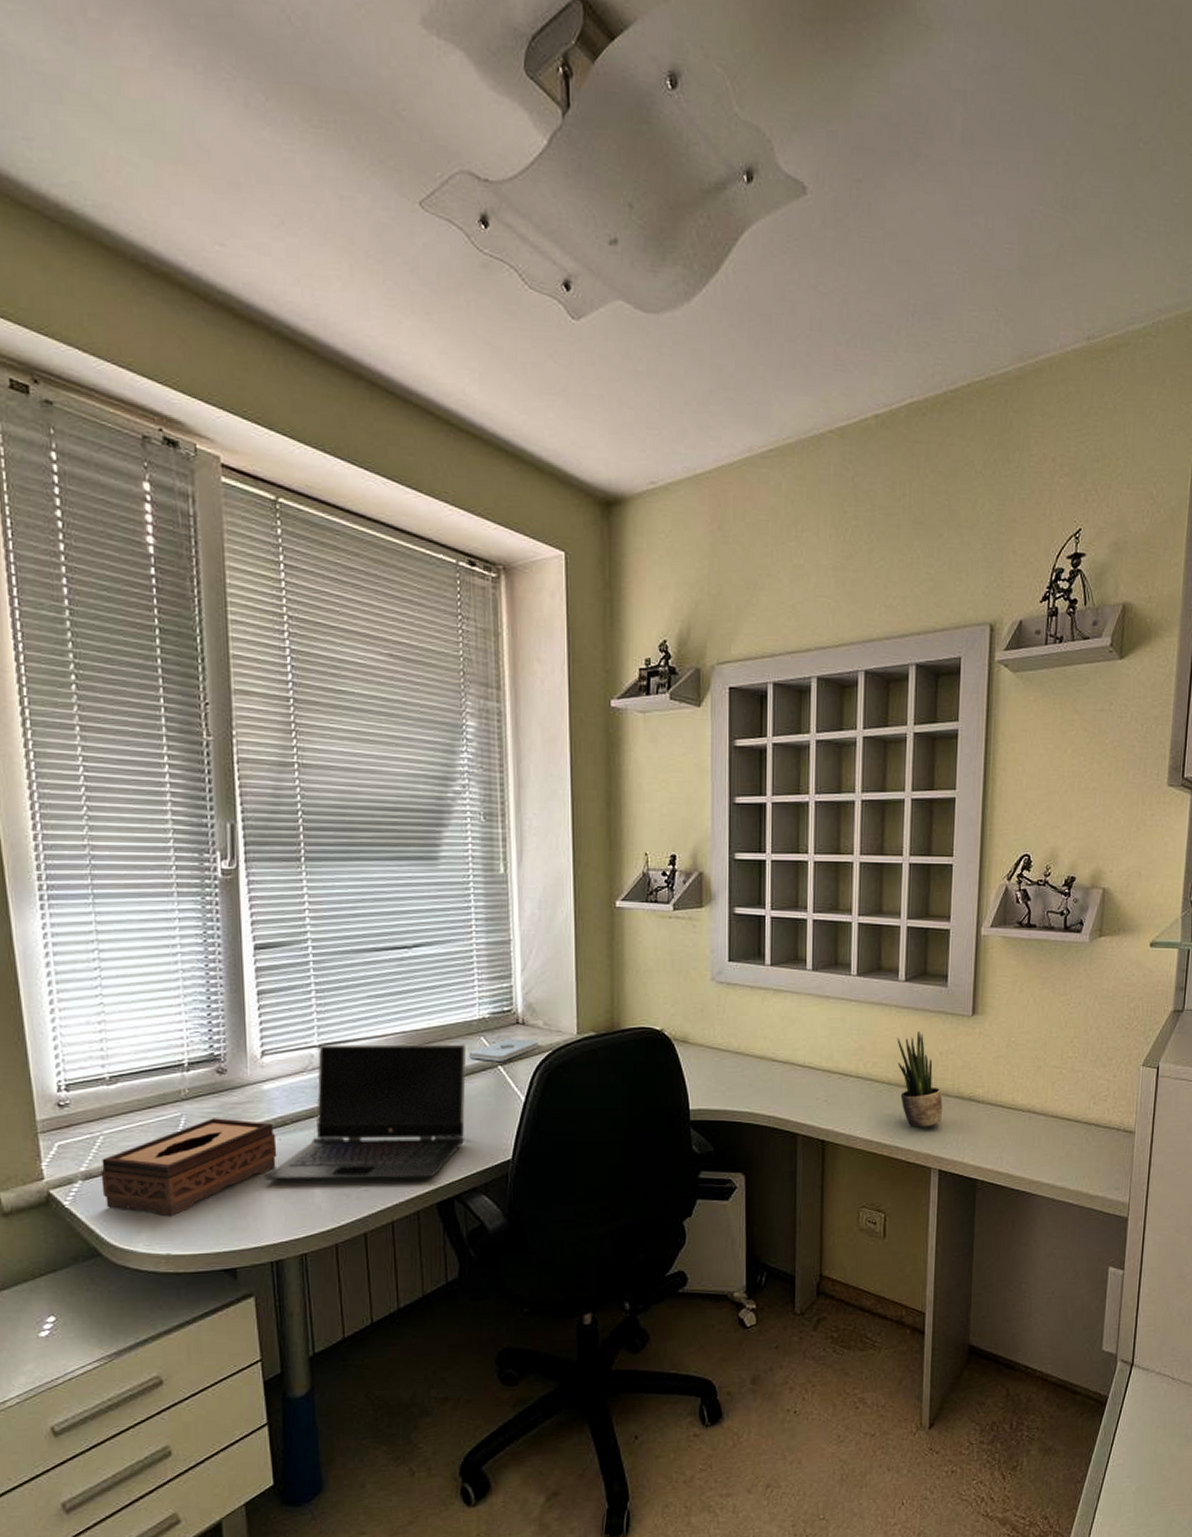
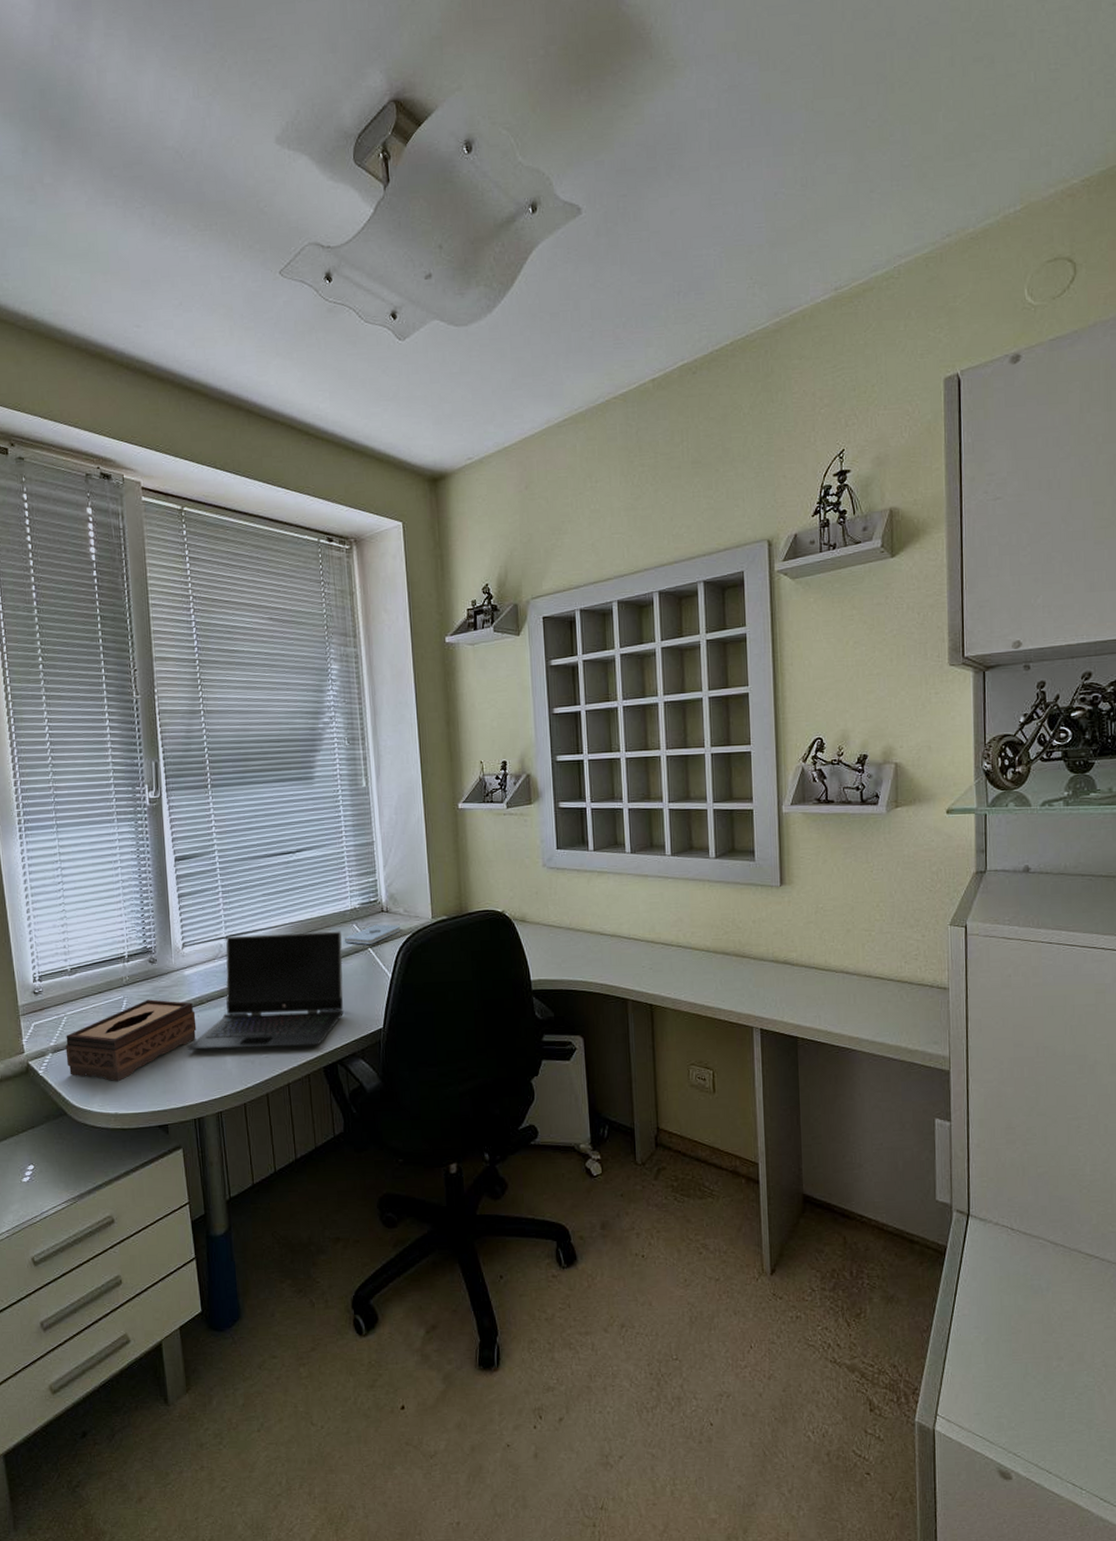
potted plant: present [897,1032,942,1127] -> none [712,903,759,990]

